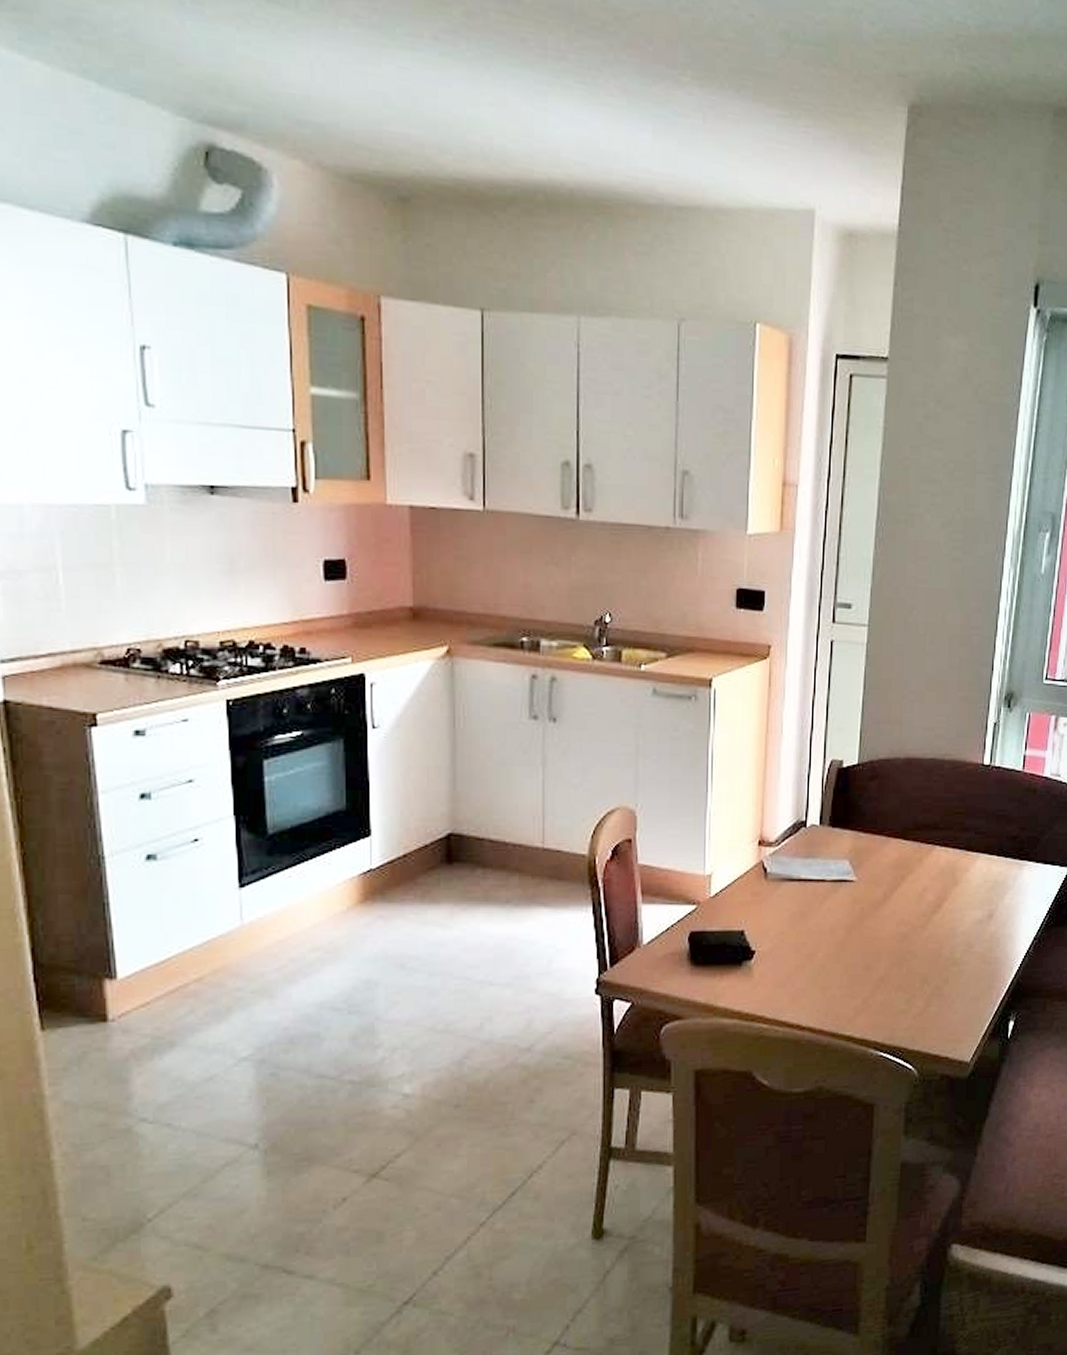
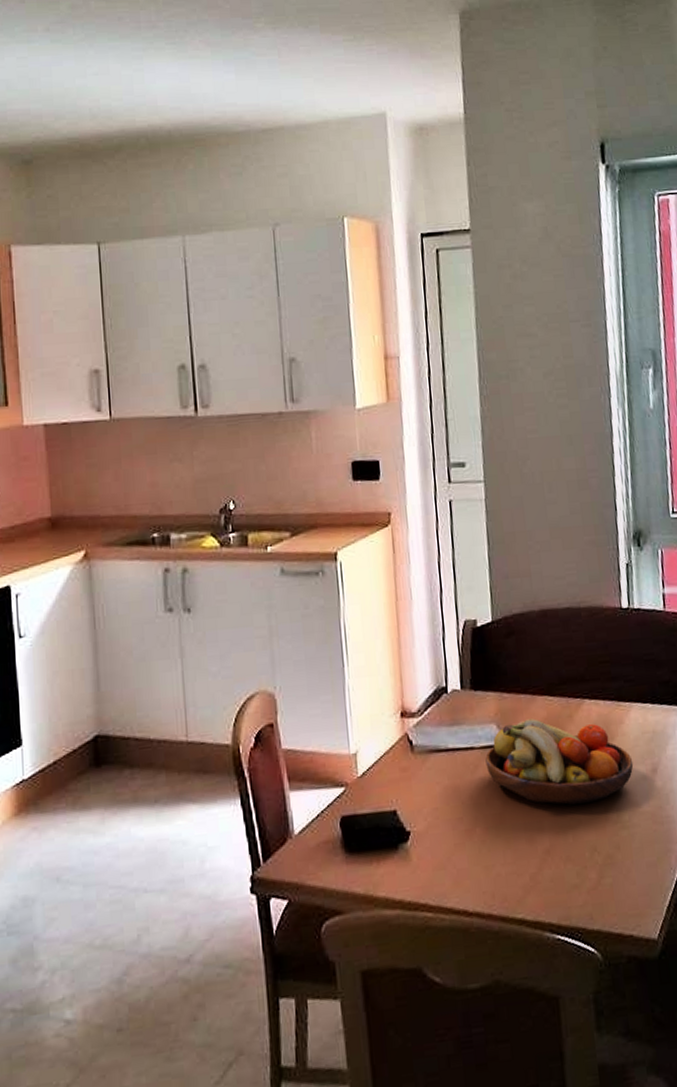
fruit bowl: none [835,859,972,940] -> present [485,718,634,805]

